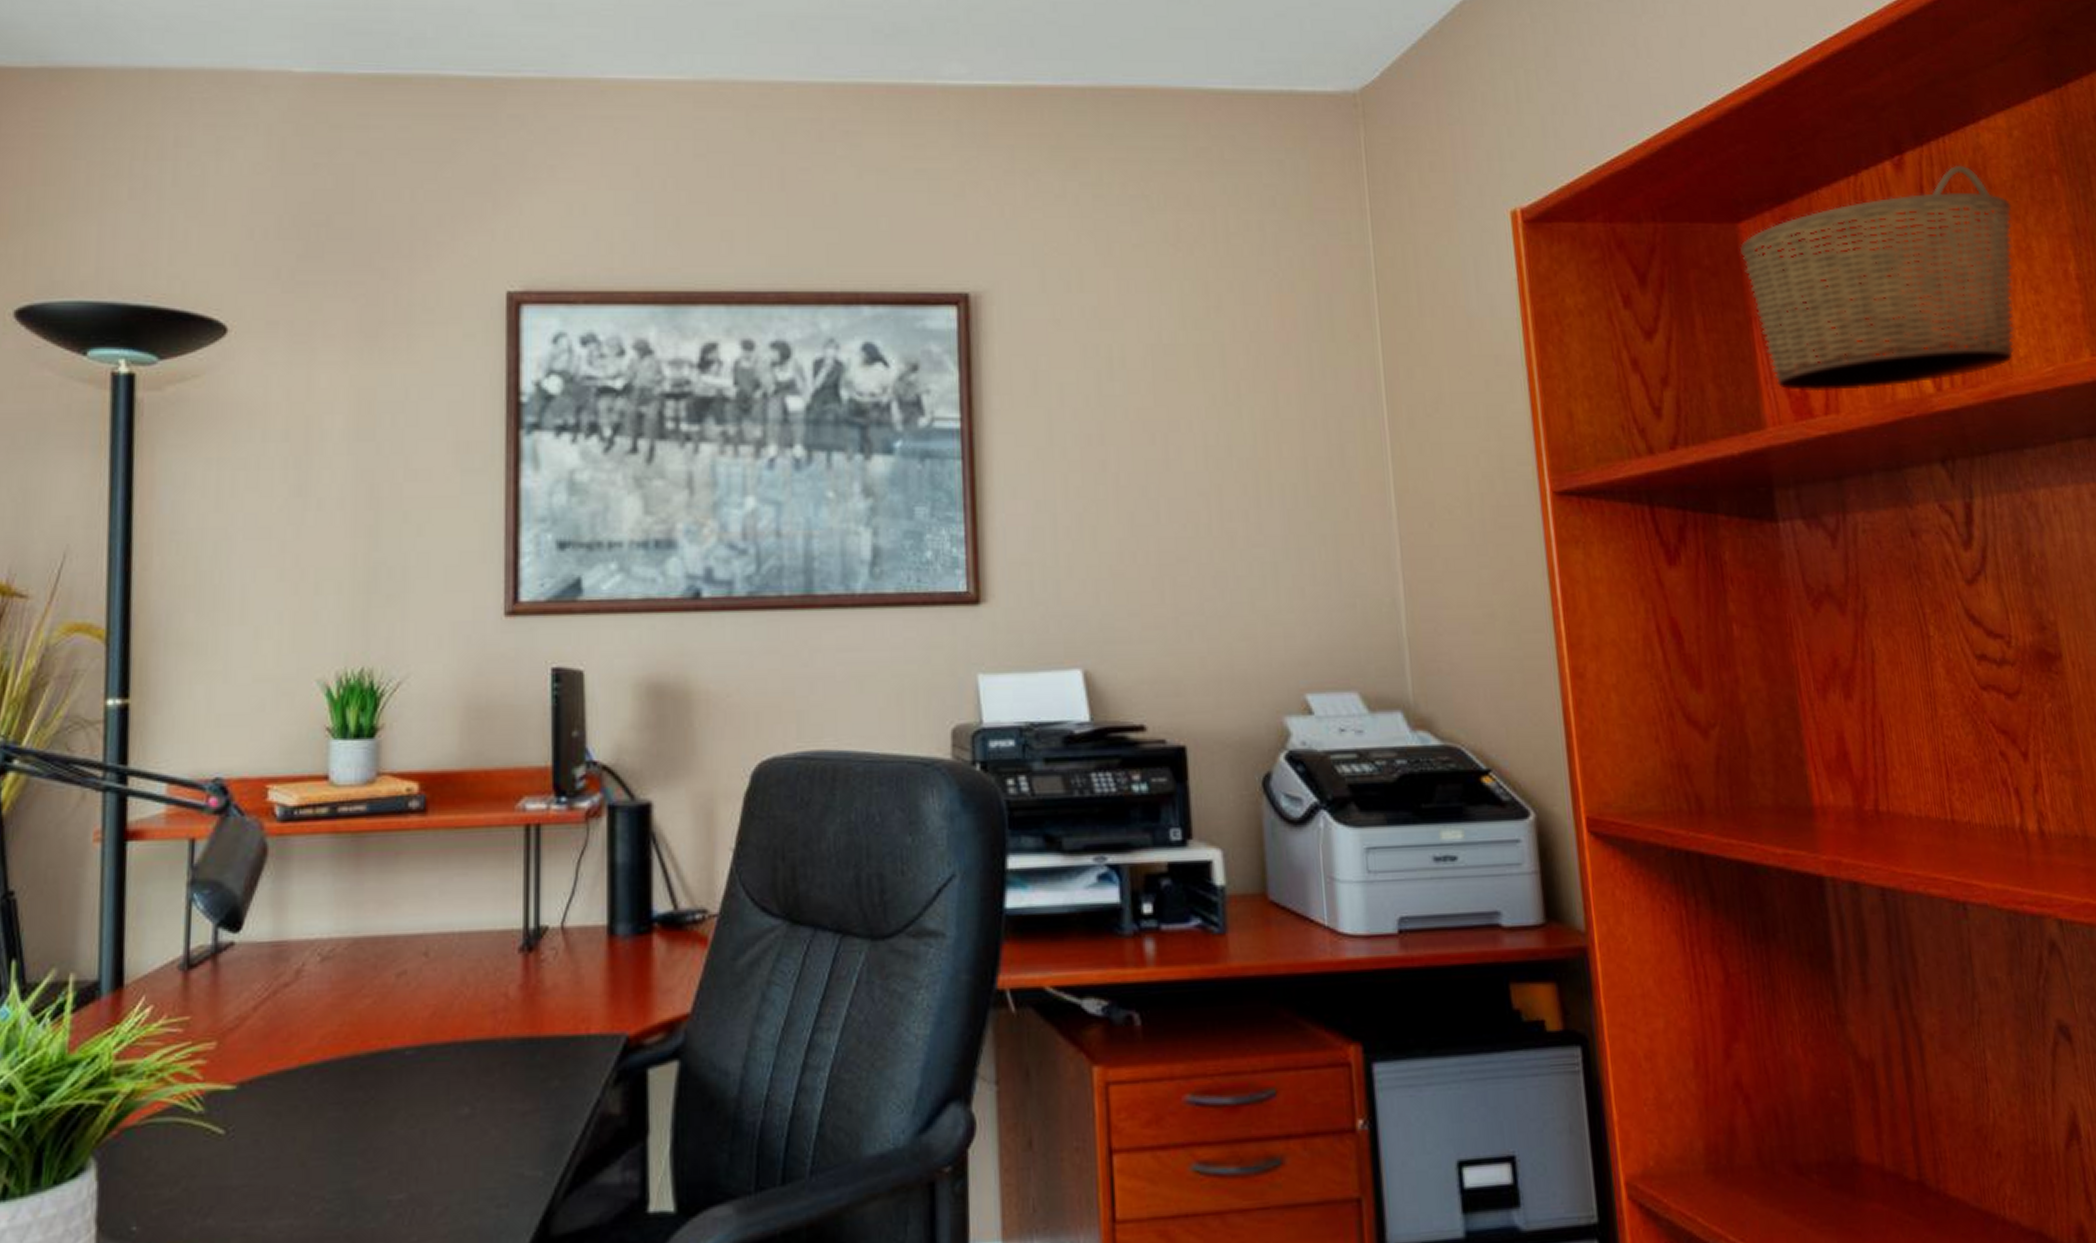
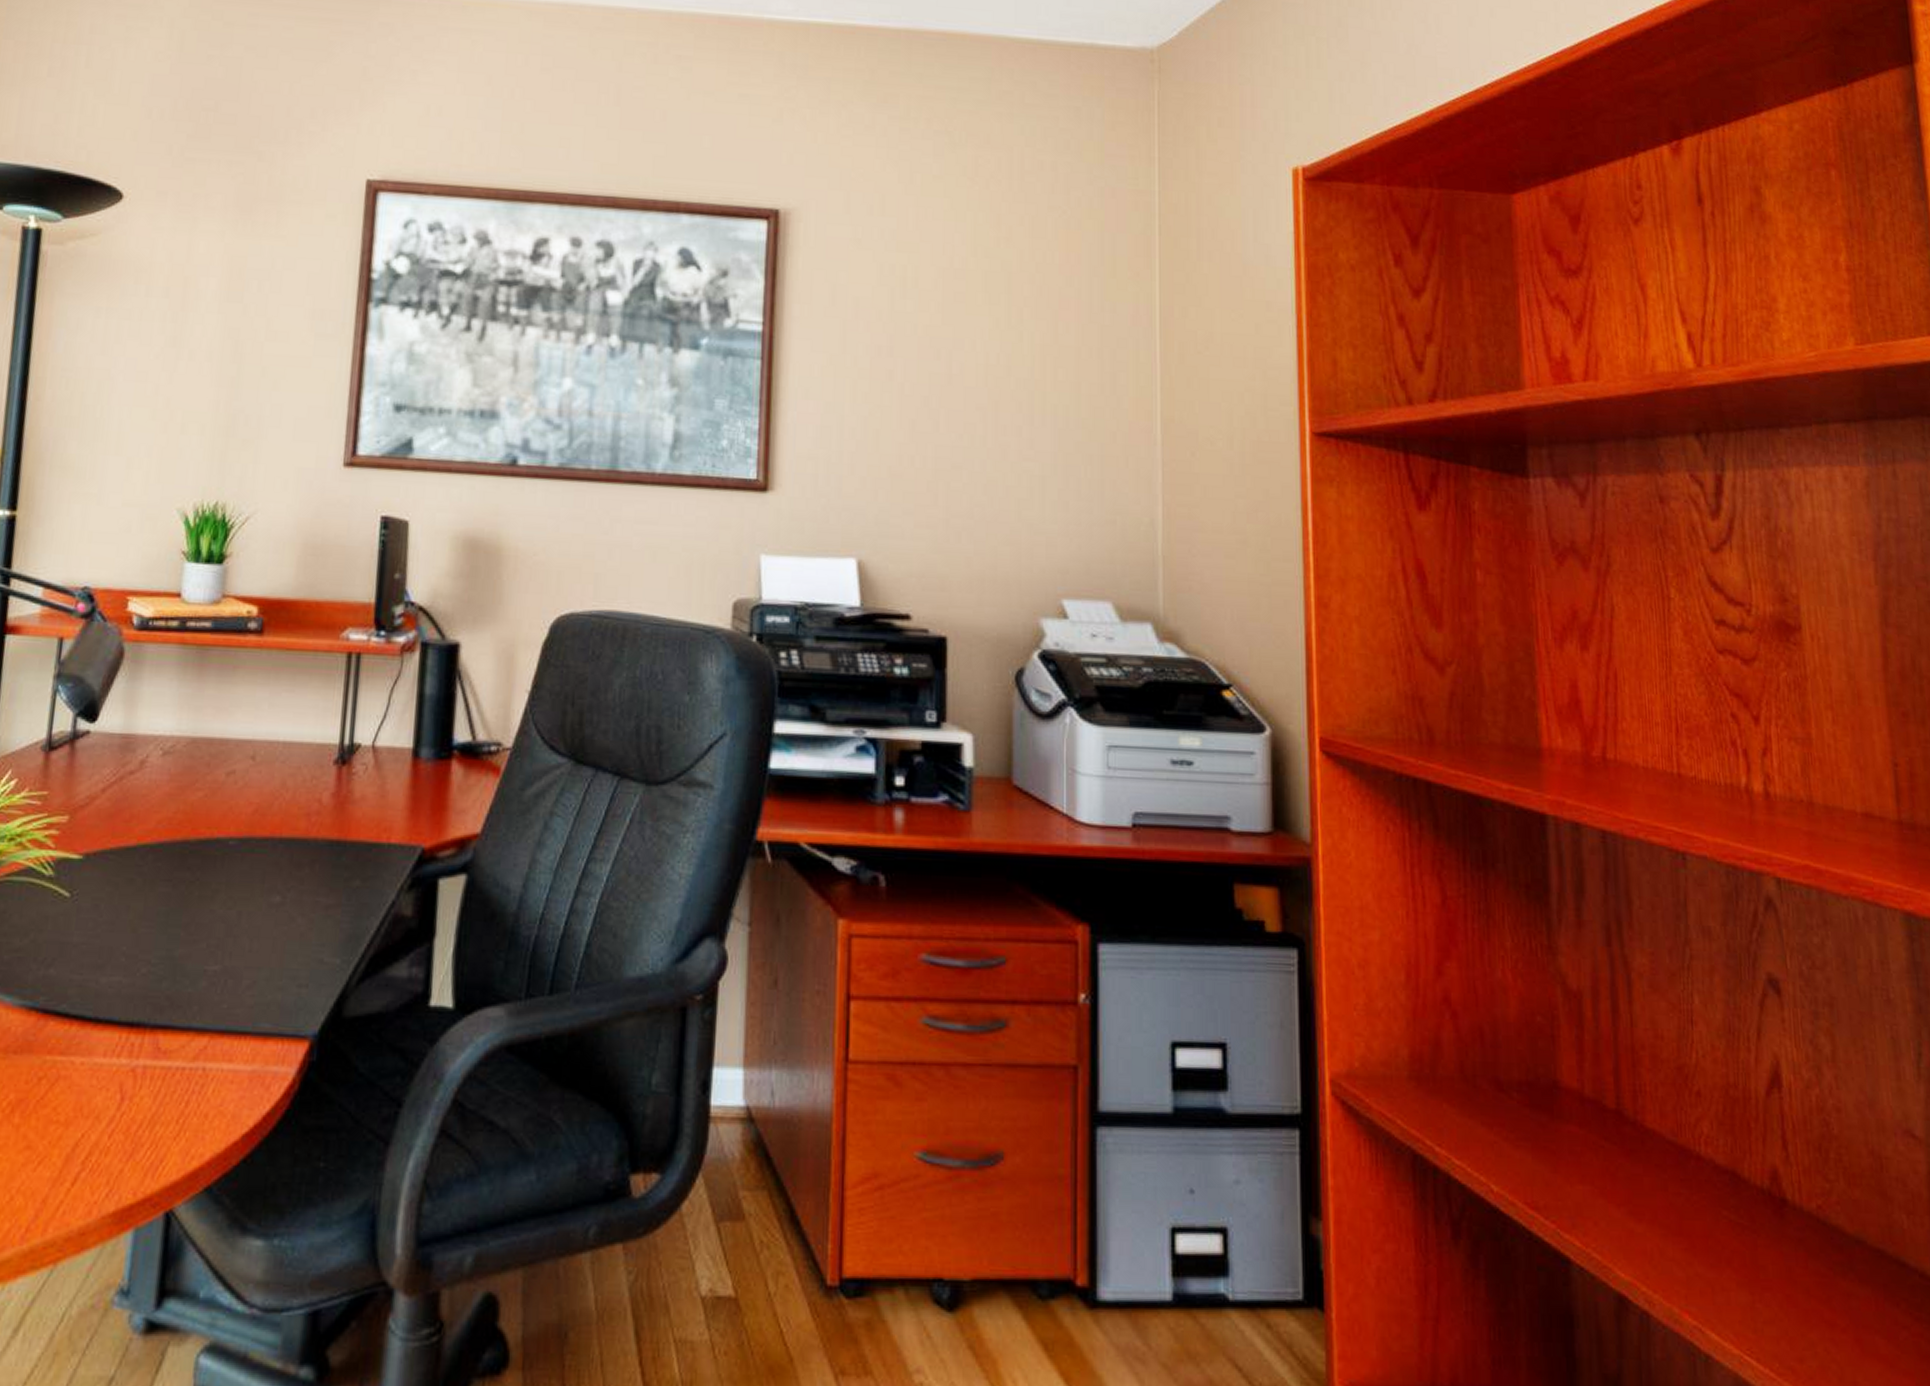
basket: present [1739,165,2015,392] -> none [1512,153,1787,360]

